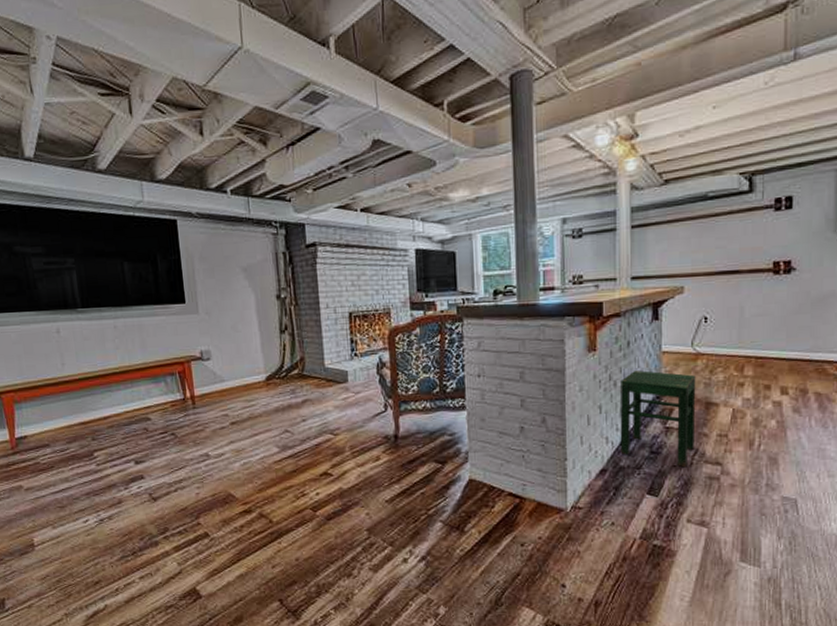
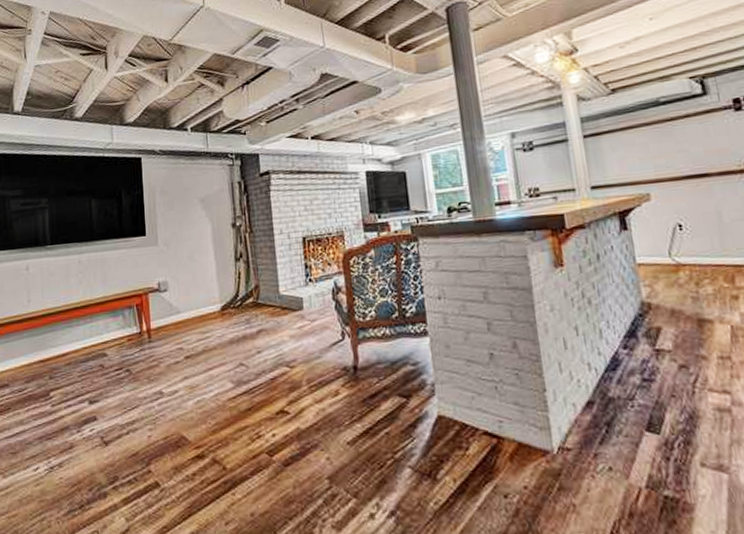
stool: present [620,370,696,468] -> none [595,285,694,398]

